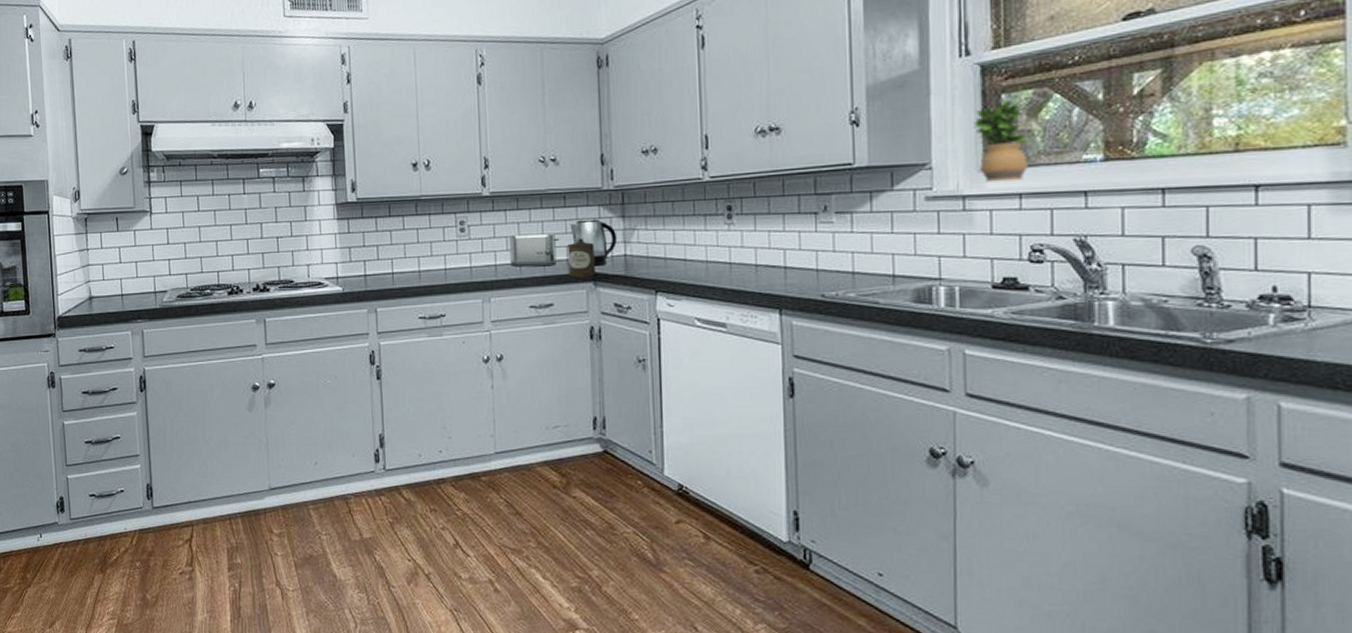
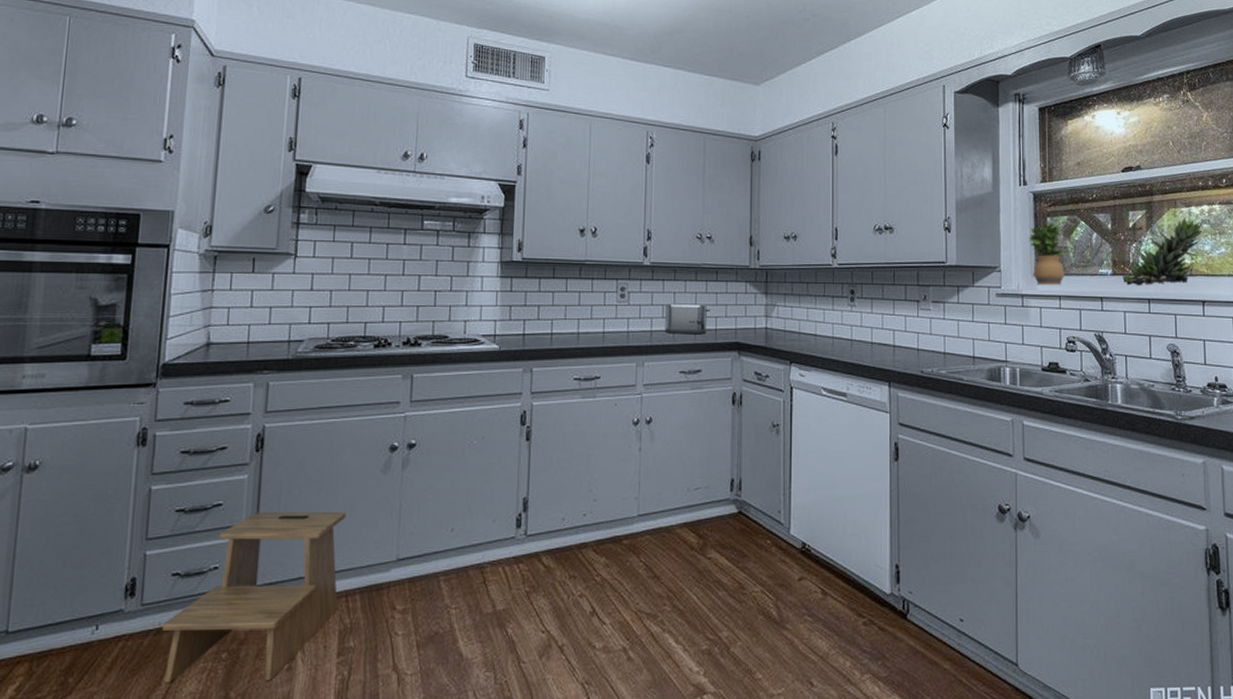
step stool: none [87,445,224,587] -> present [161,512,346,683]
canister: present [568,238,595,278] -> none [717,310,740,347]
kettle: present [570,218,617,266] -> none [720,292,759,337]
succulent plant: none [1120,71,1260,174] -> present [1122,217,1203,286]

